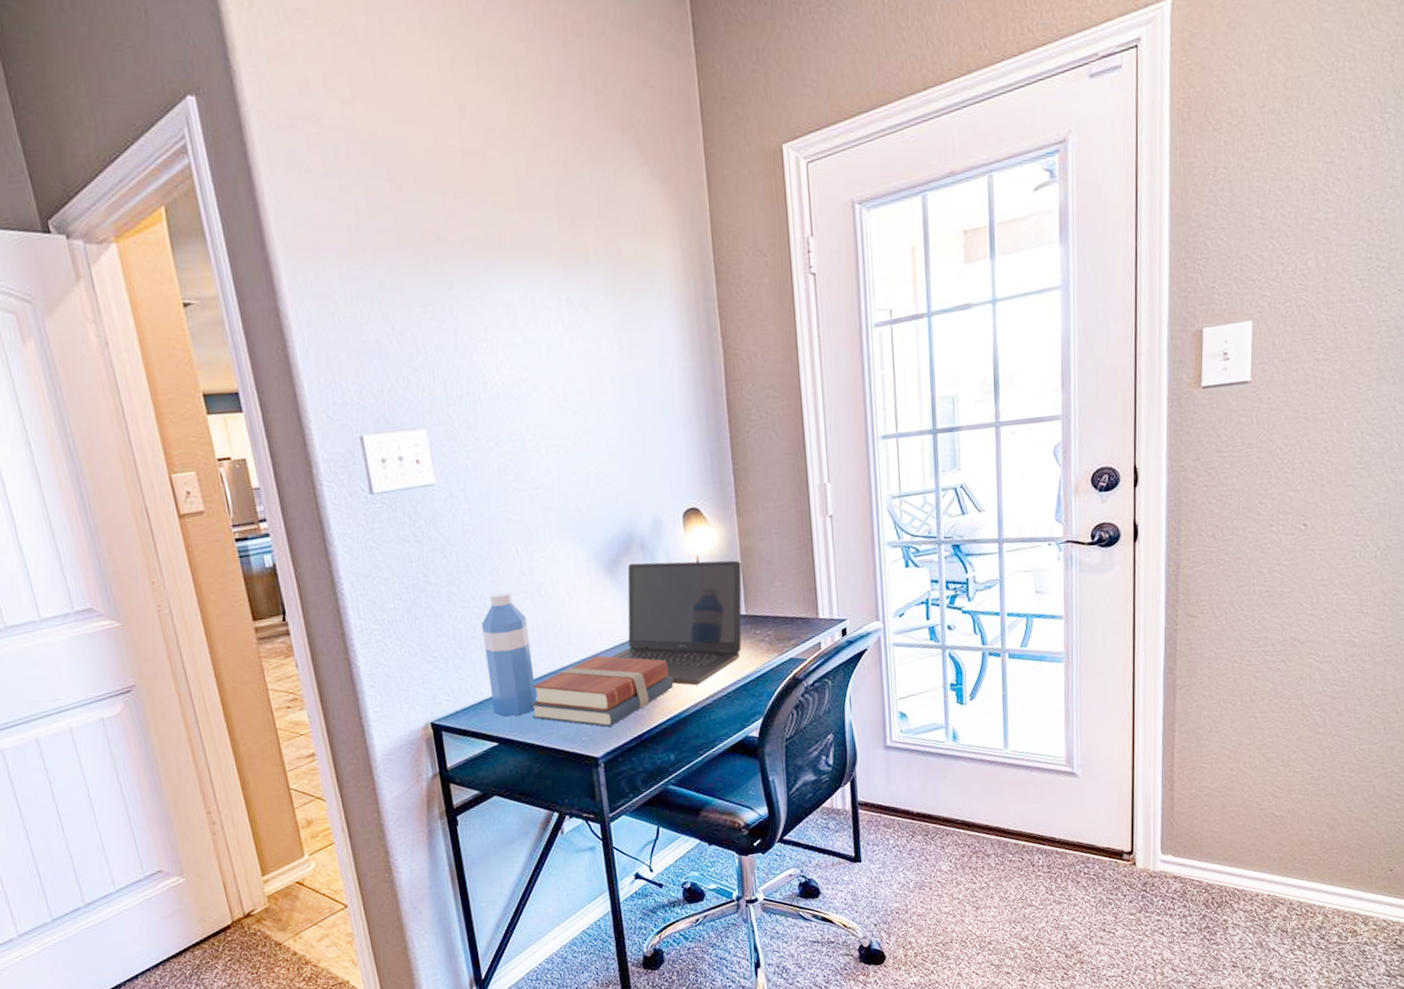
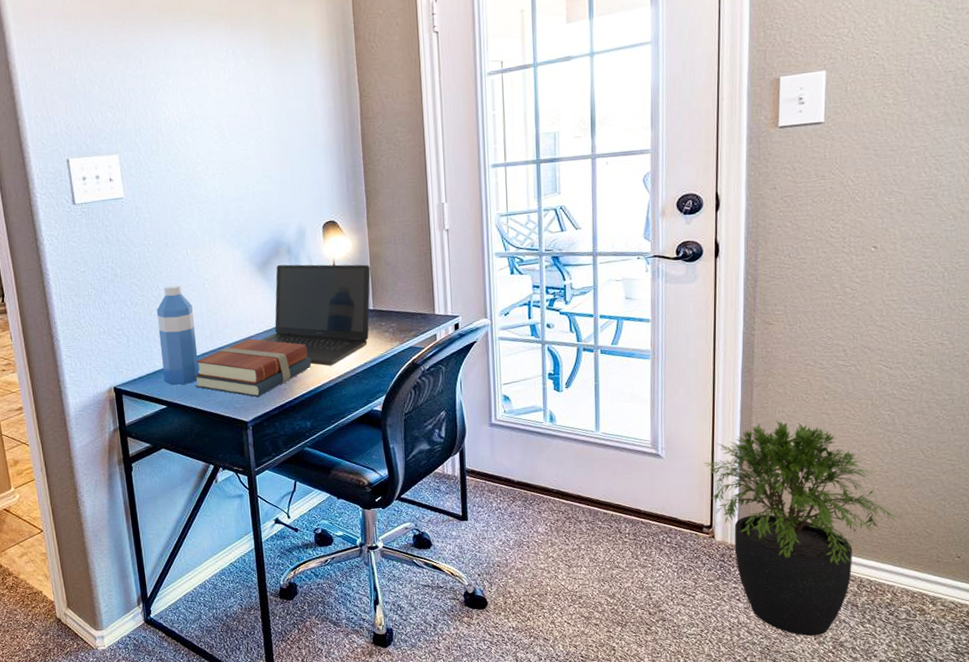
potted plant: none [1123,728,1330,969] -> present [703,421,899,636]

